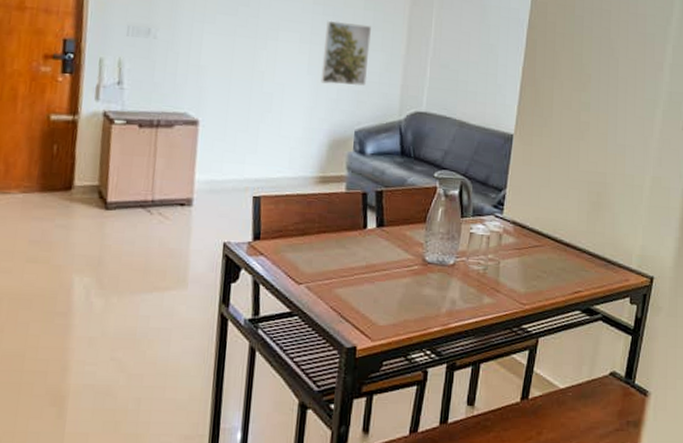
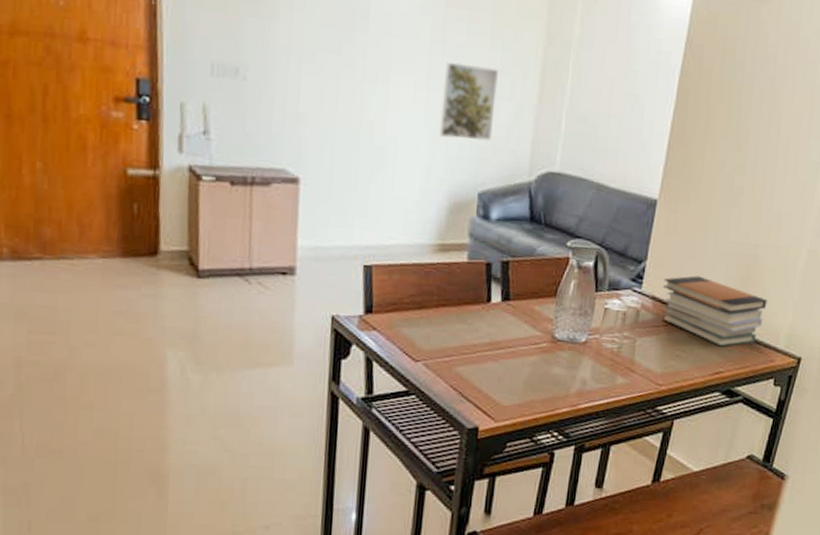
book stack: none [521,202,618,268] -> present [662,275,767,347]

